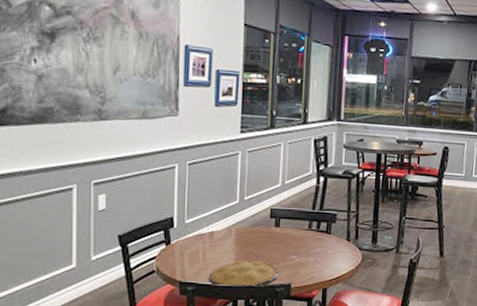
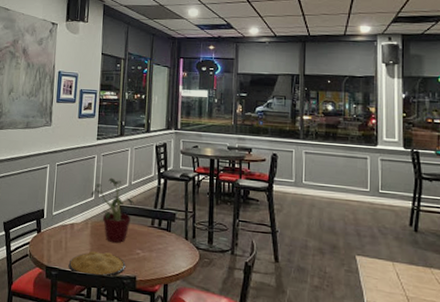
potted plant: none [234,177,288,251] -> present [91,177,134,244]

